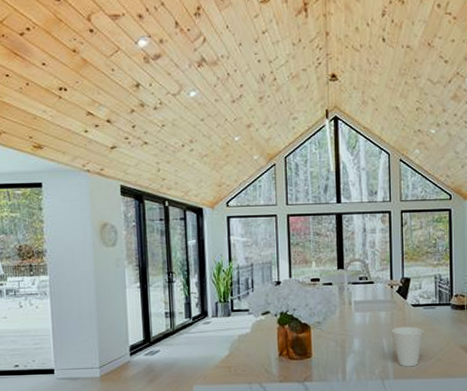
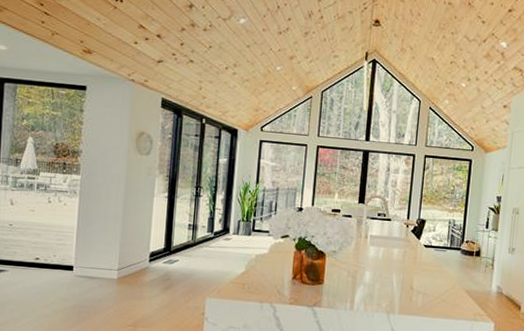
cup: present [391,326,424,367] -> none [402,265,433,305]

